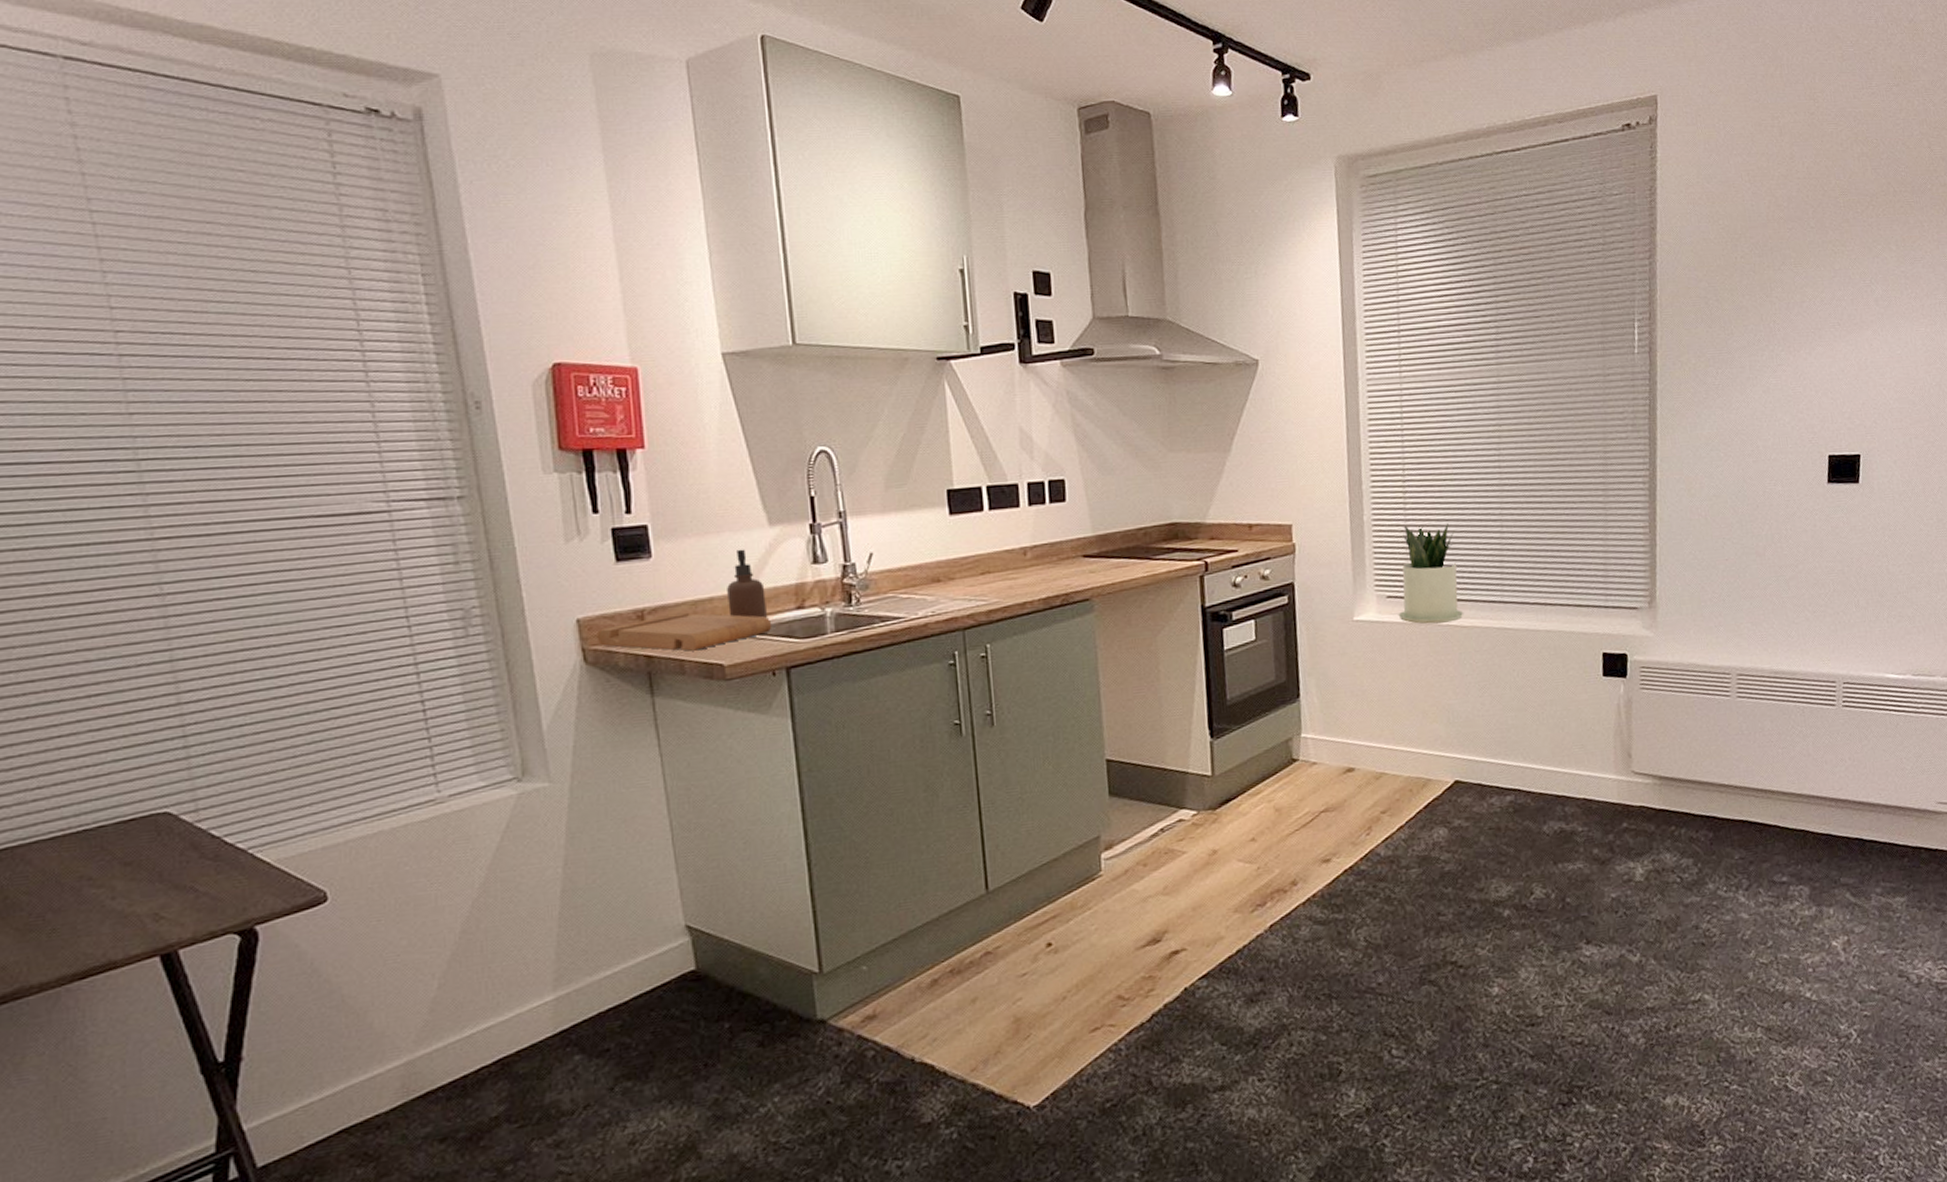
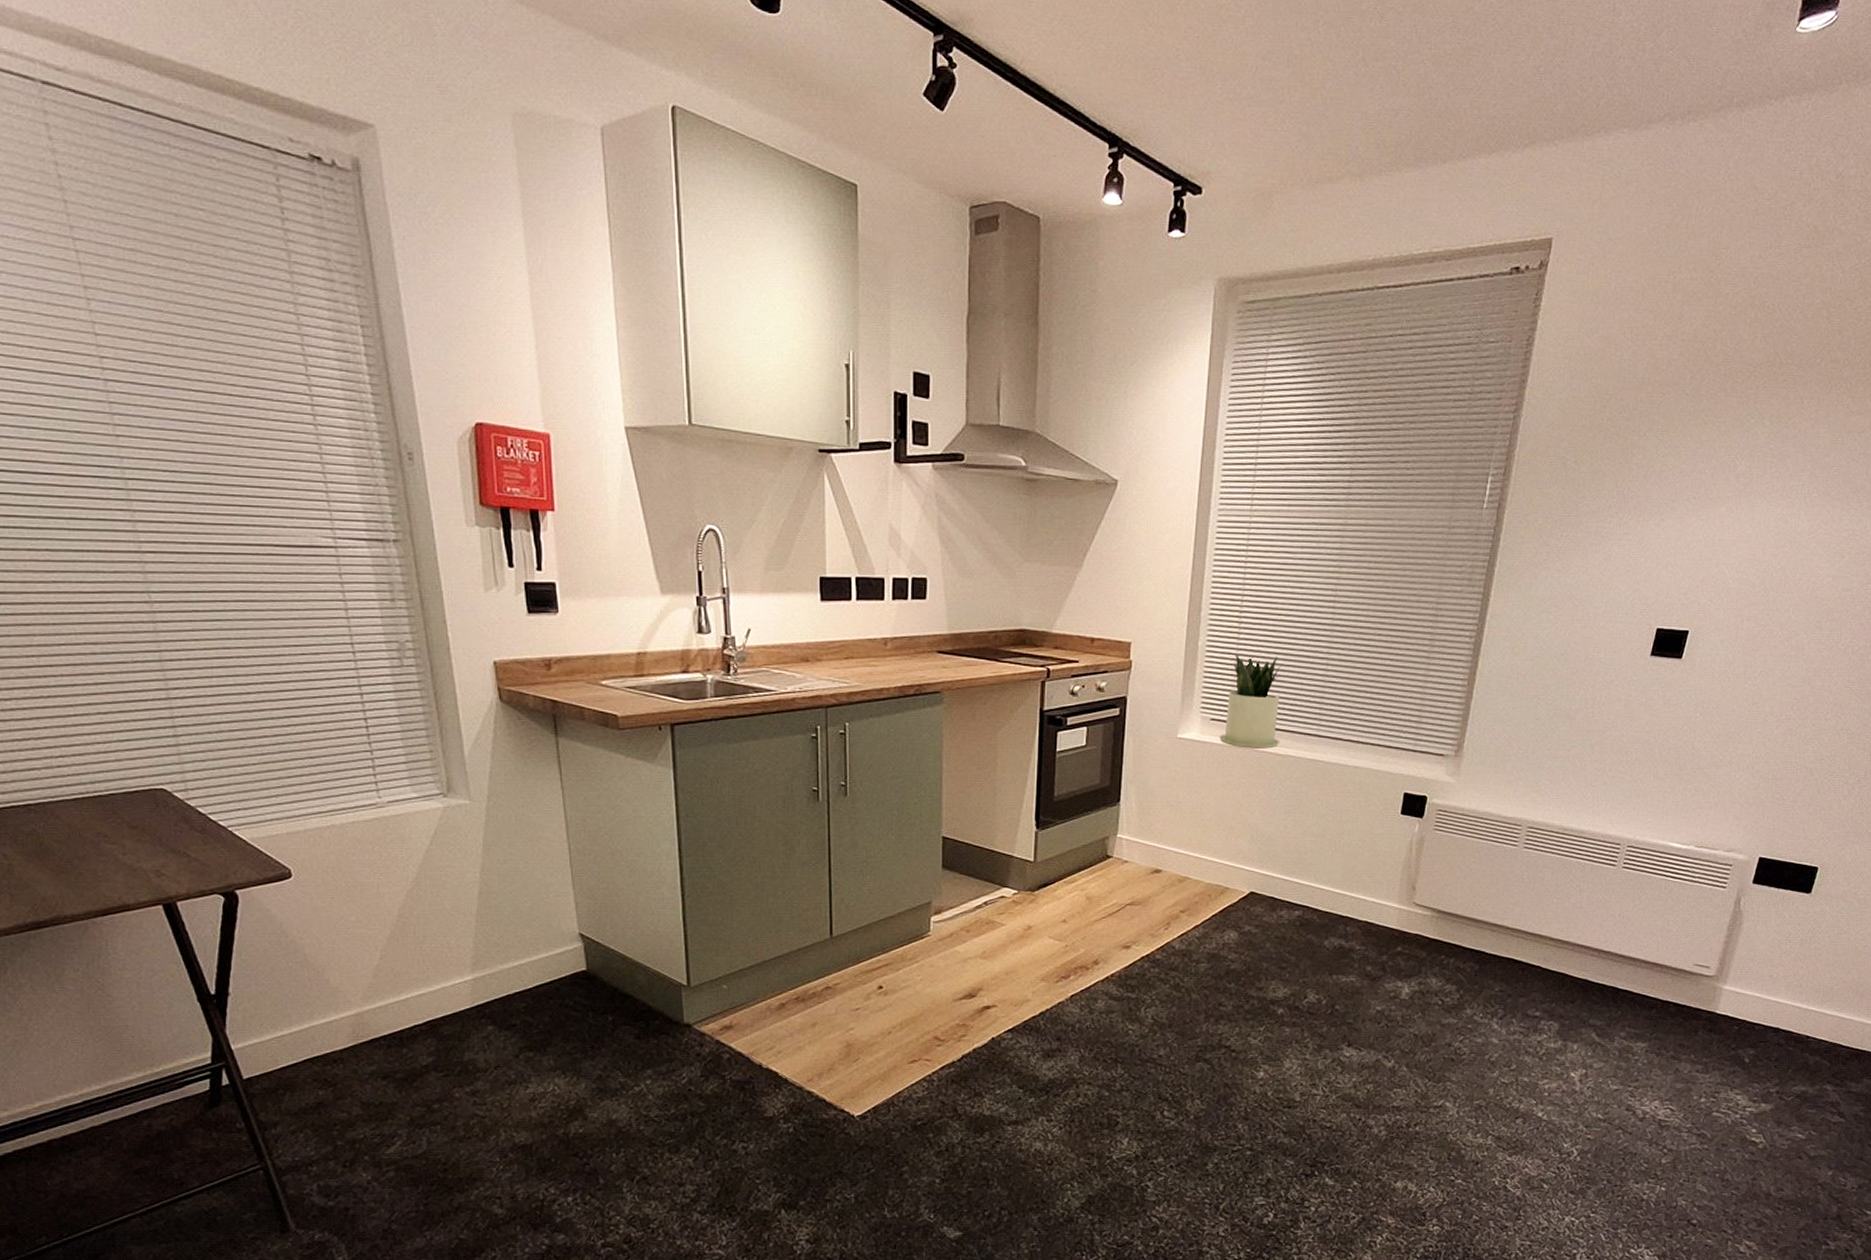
cutting board: present [596,612,772,651] -> none [510,665,660,700]
soap dispenser: present [727,549,767,618] -> none [622,613,656,678]

